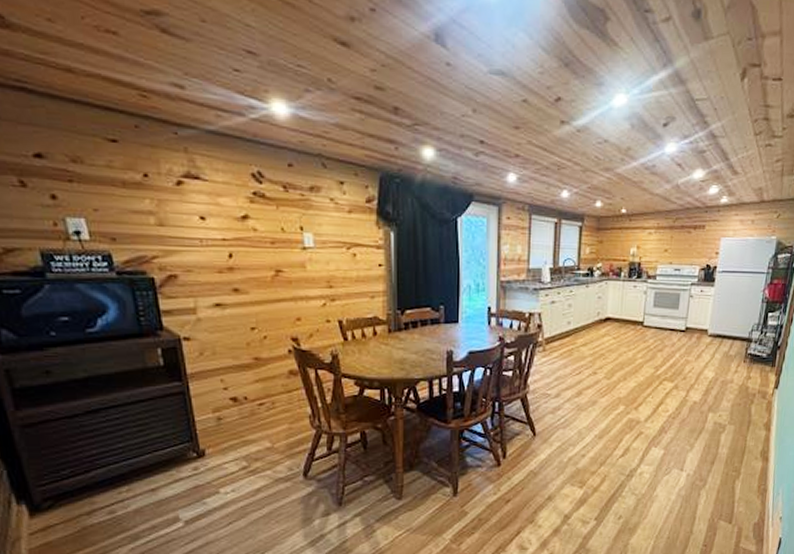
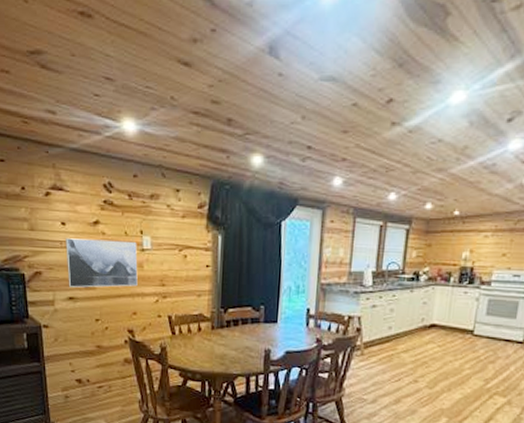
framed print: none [207,235,300,292] -> present [66,238,138,288]

